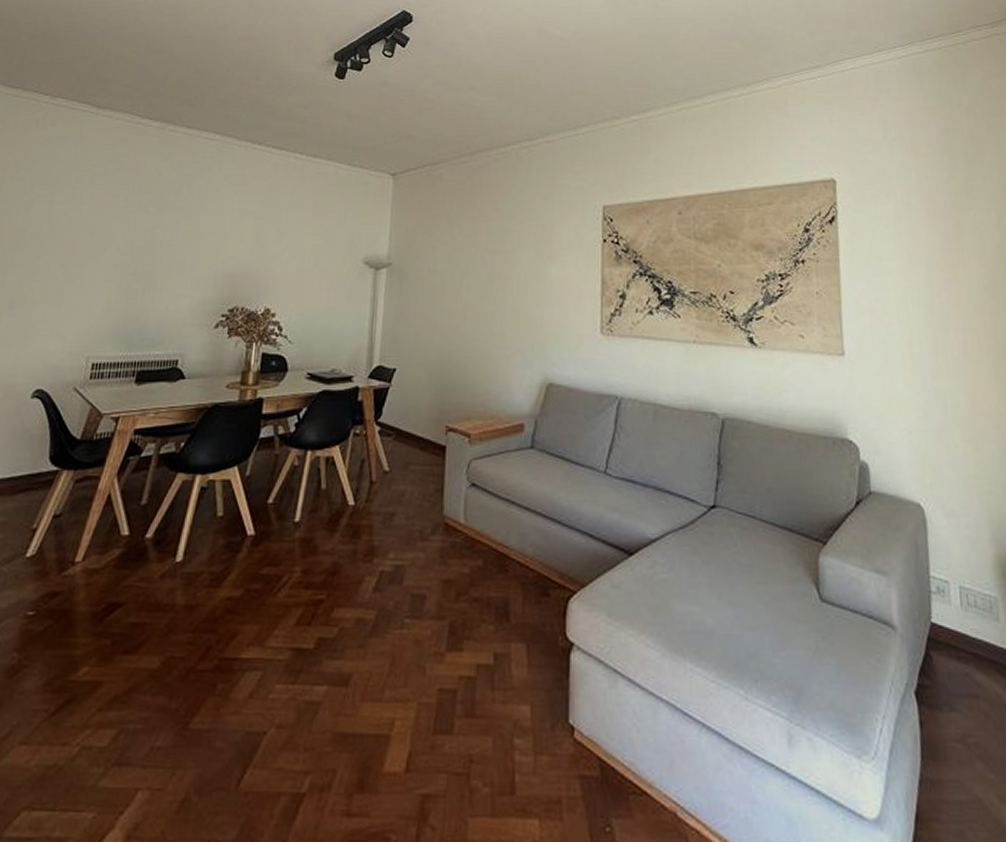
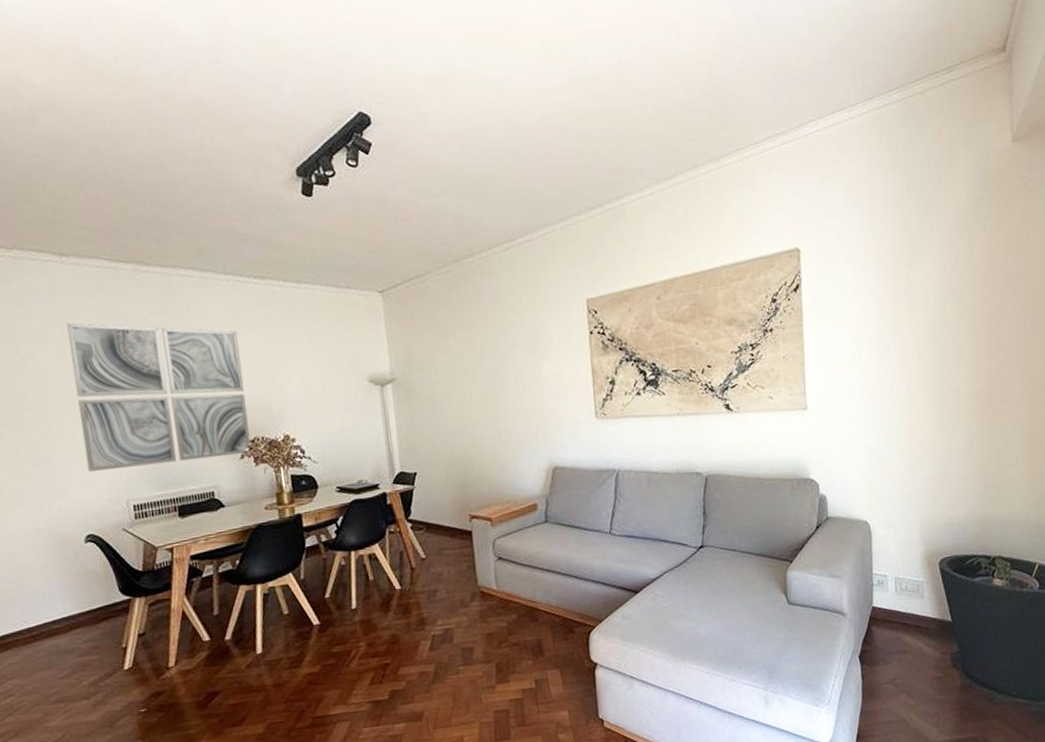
wall art: none [59,170,243,324] -> present [67,322,252,472]

